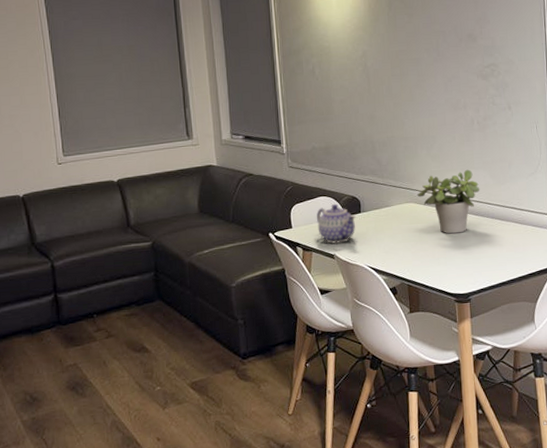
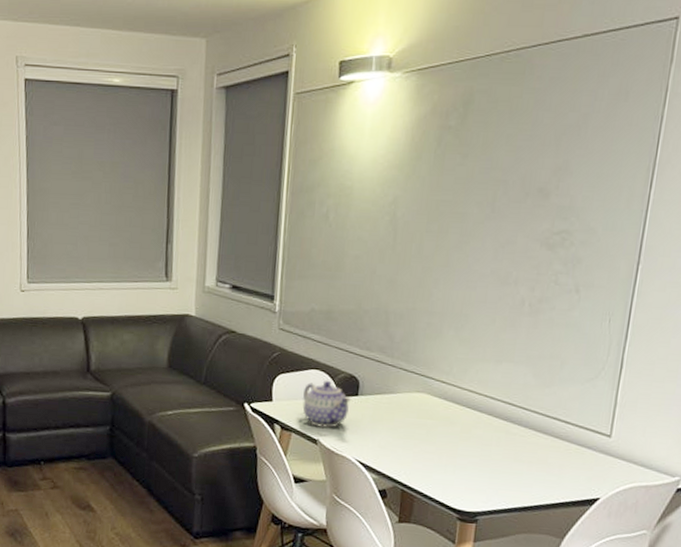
potted plant: present [416,169,480,234] -> none [431,362,517,439]

